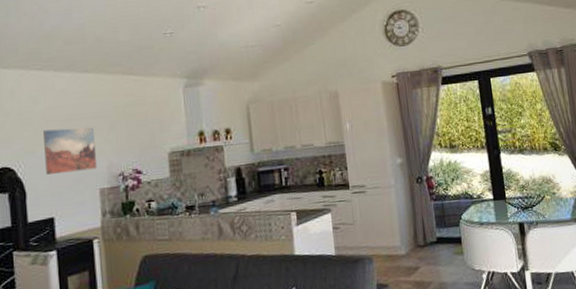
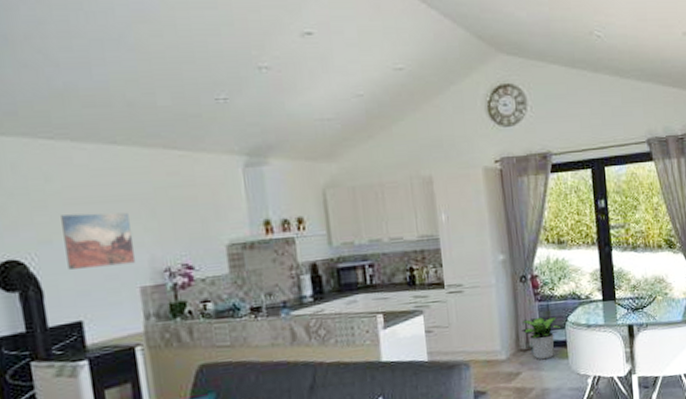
potted plant: none [419,214,459,255] -> present [521,316,564,360]

